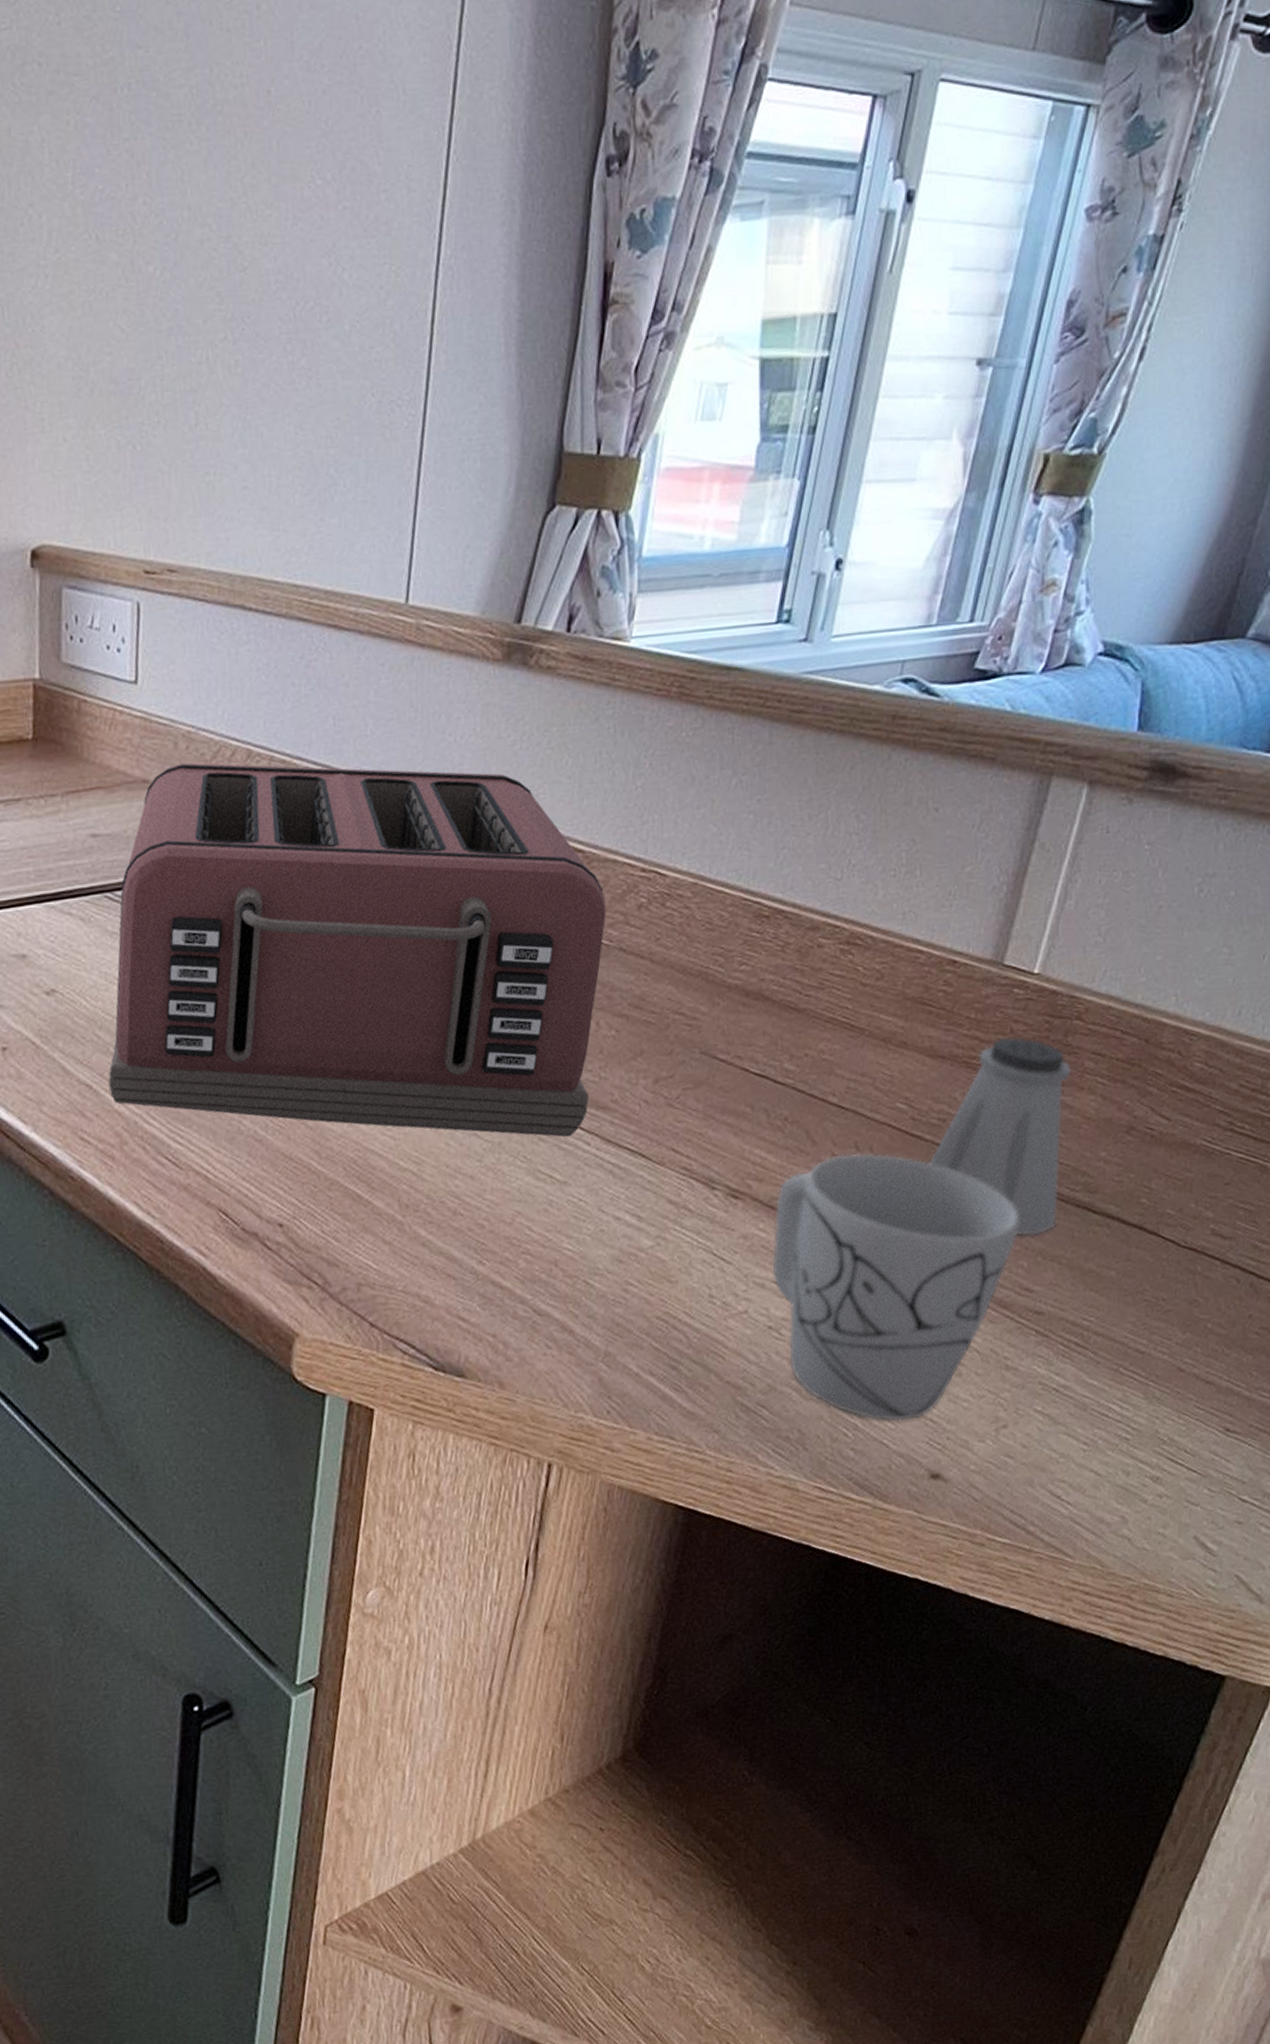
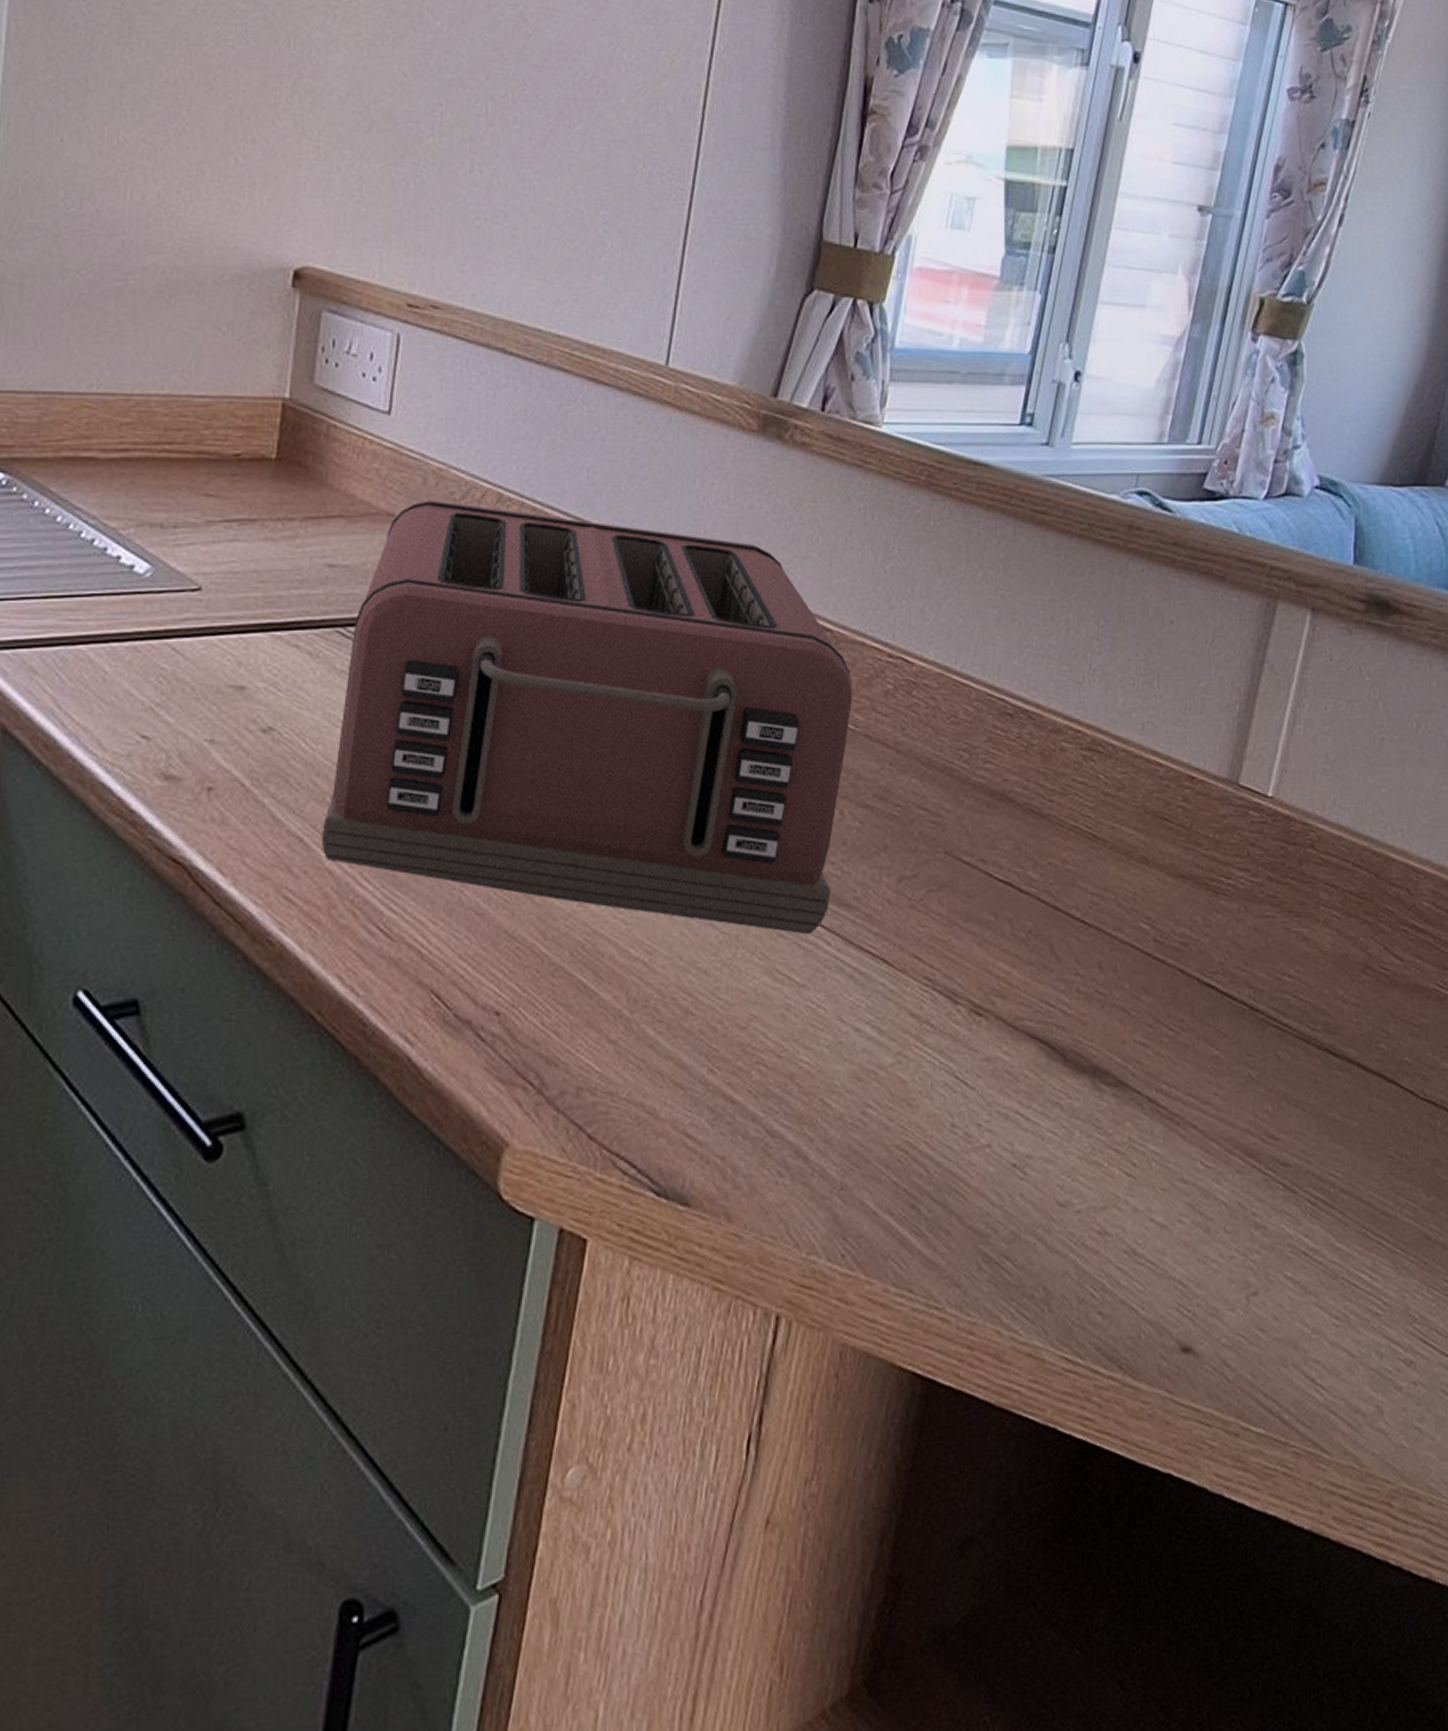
mug: present [772,1153,1019,1421] -> none [1016,974,1263,1282]
saltshaker: present [928,1036,1072,1236] -> none [1171,860,1307,1078]

